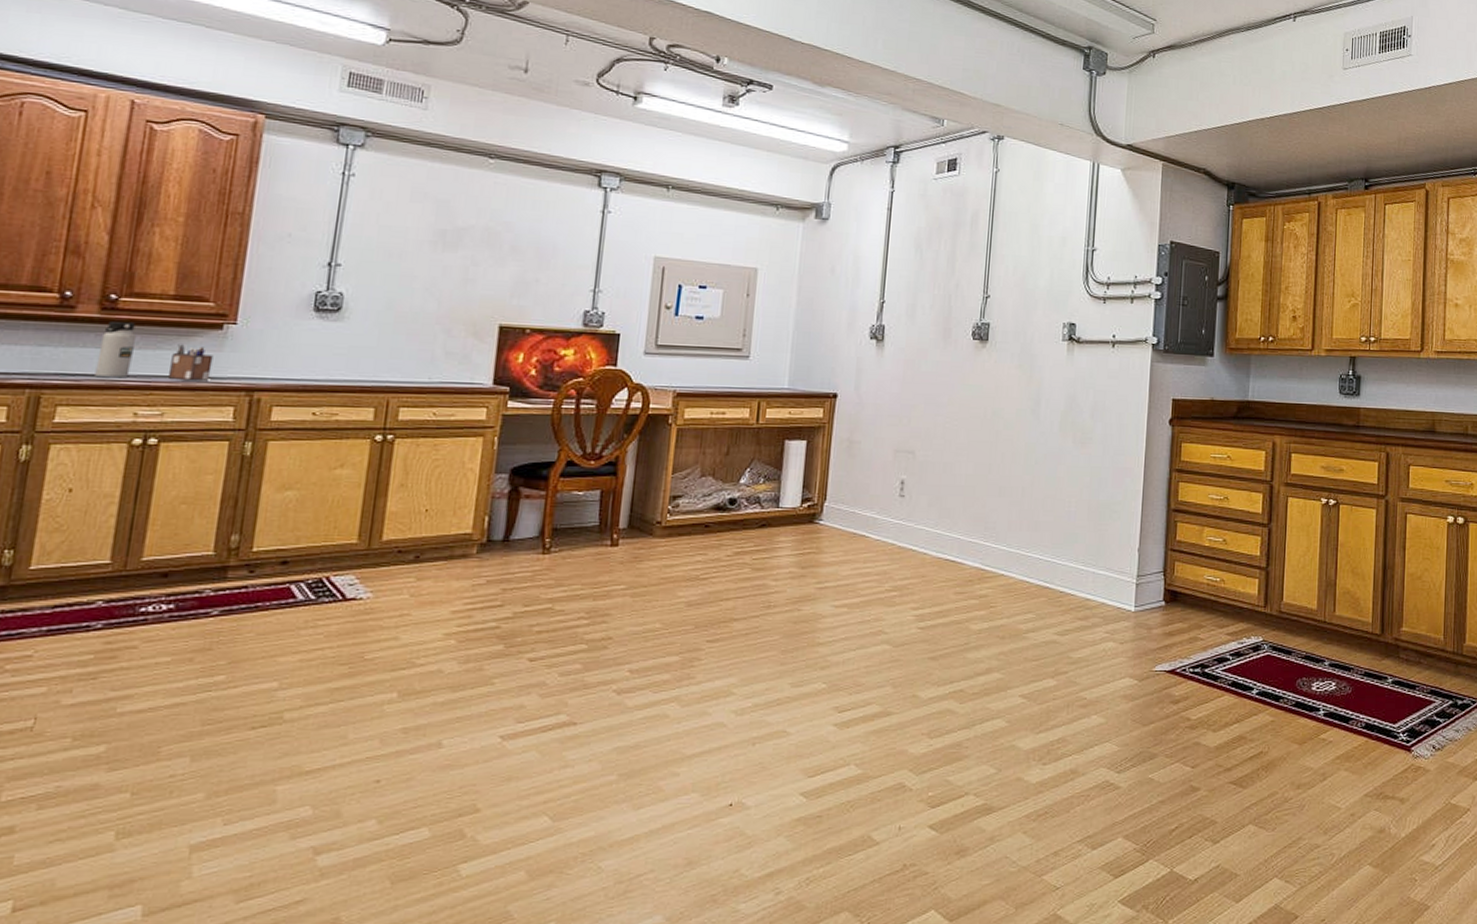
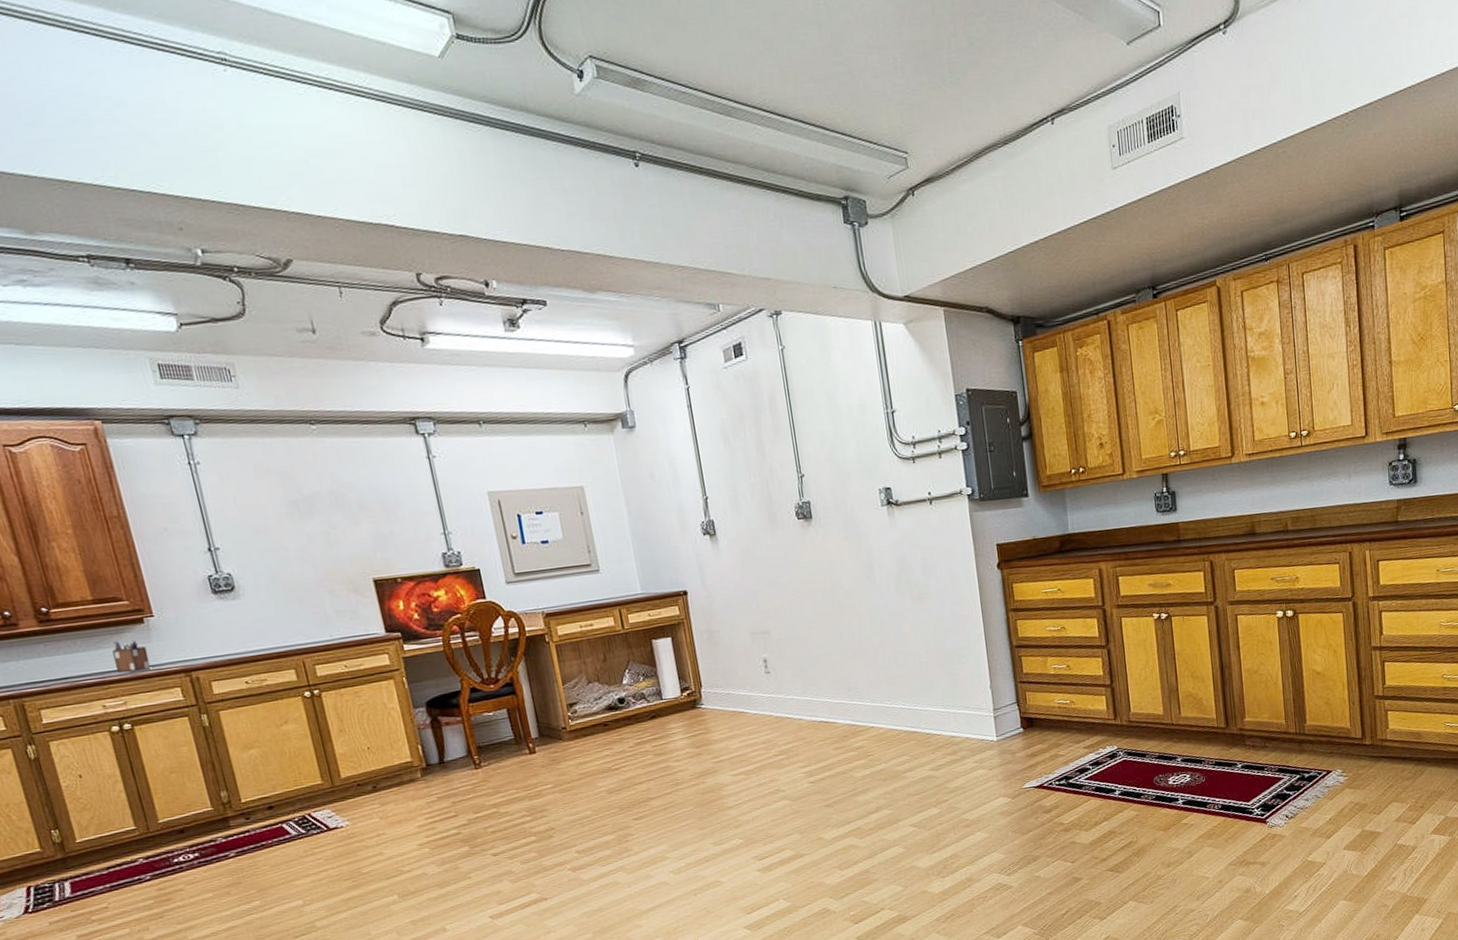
water bottle: present [95,320,137,378] -> none [49,629,86,680]

